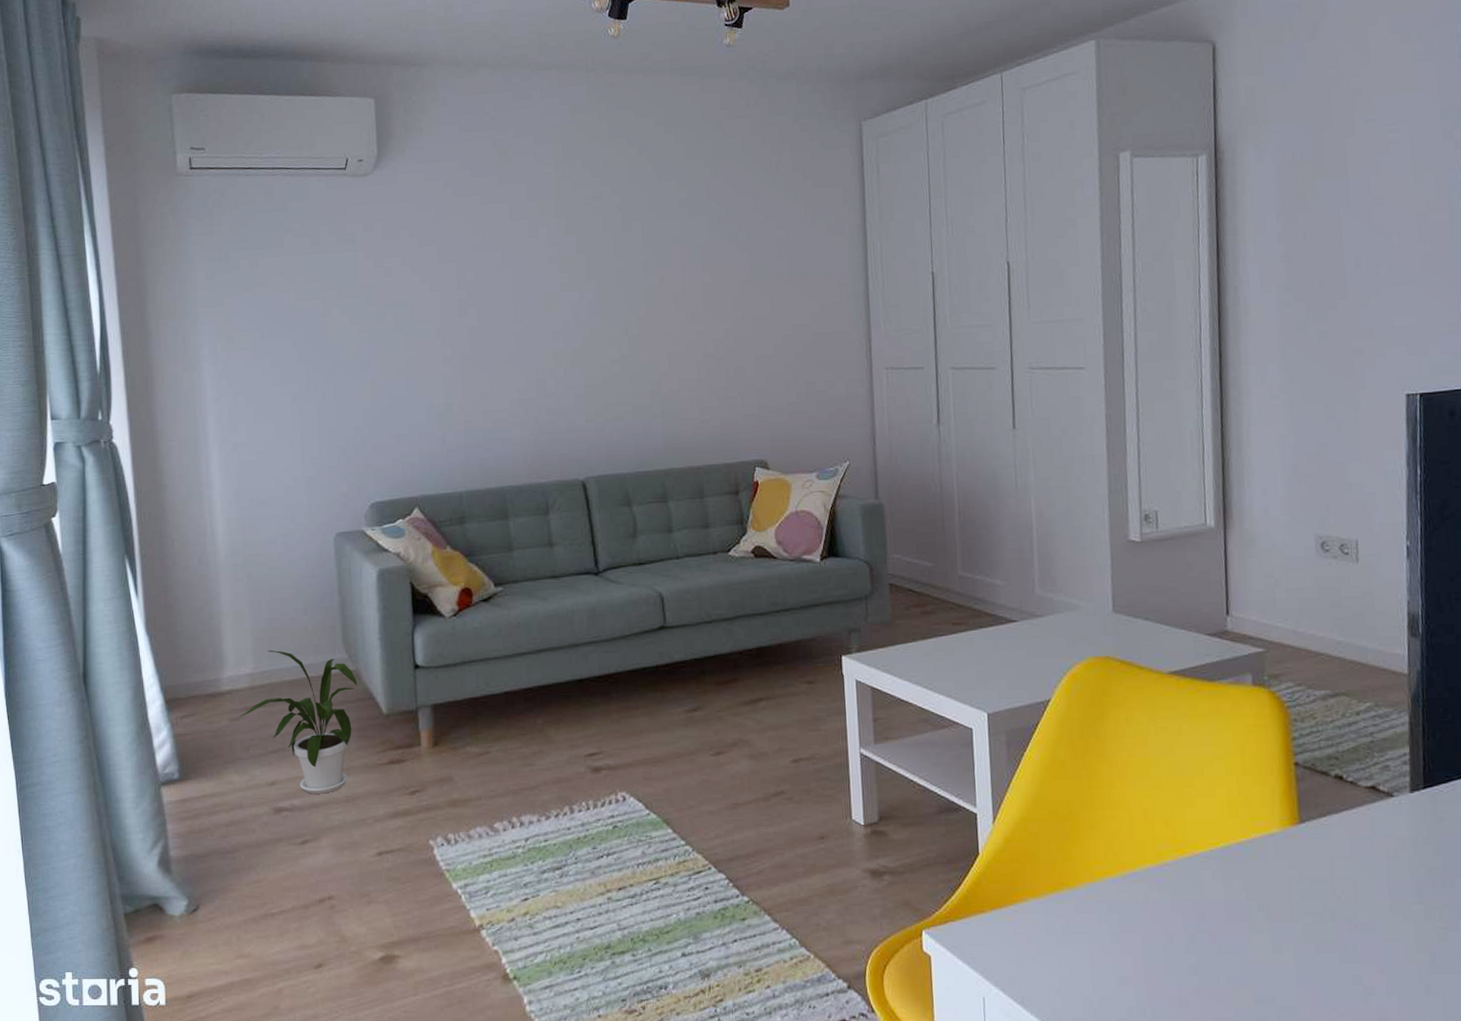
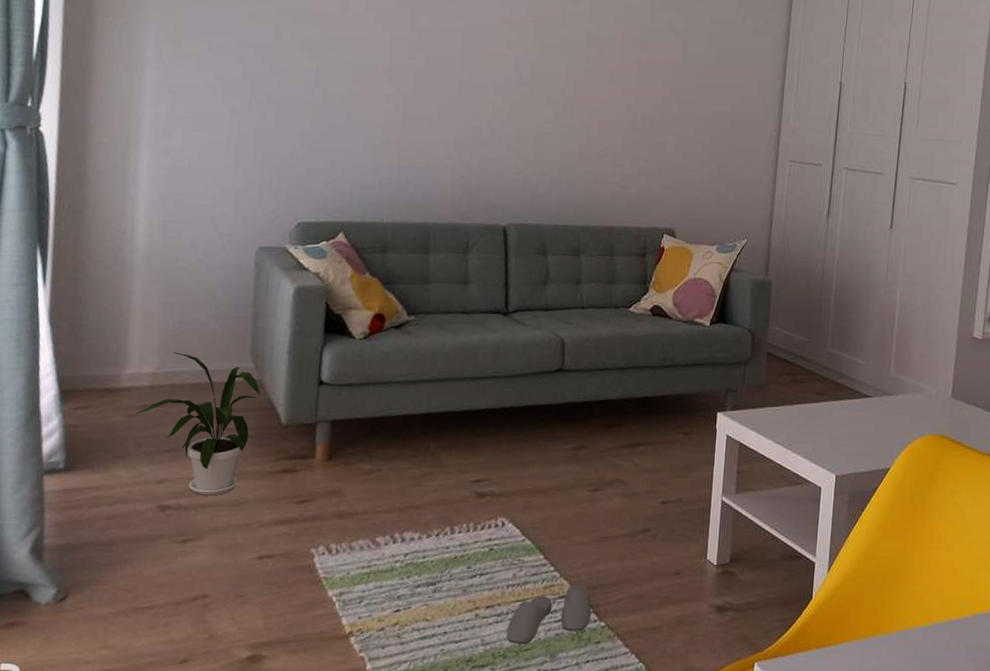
slippers: none [643,857,732,927] -> present [506,584,592,644]

